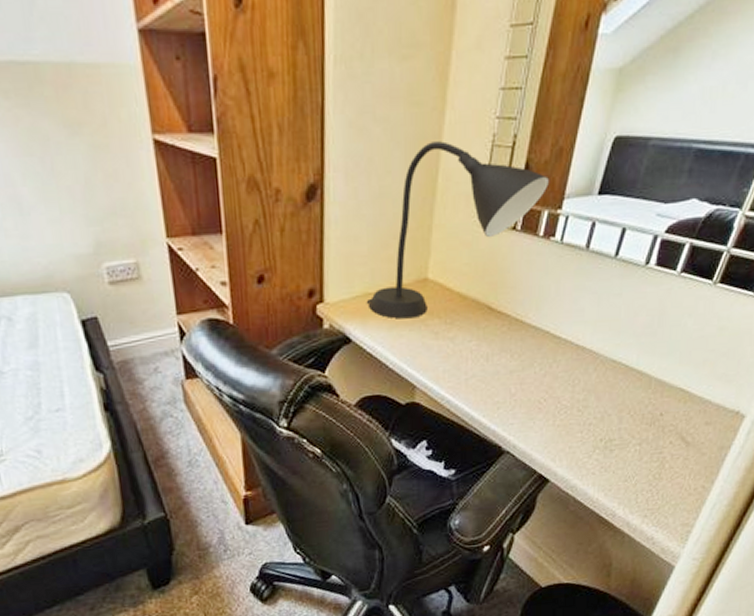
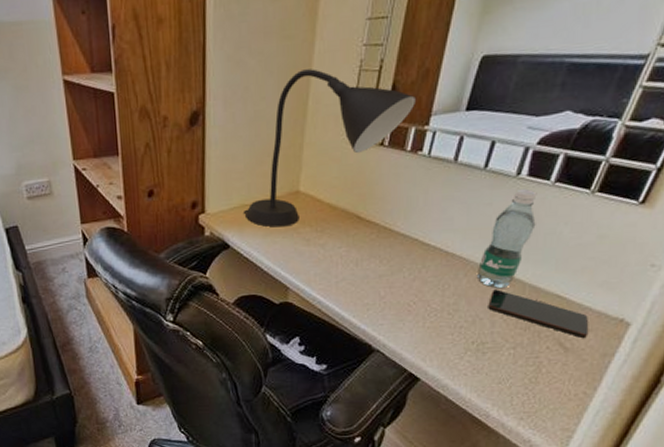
bottle: none [605,278,664,384] -> present [476,188,537,289]
phone: none [616,384,709,433] -> present [488,289,589,339]

